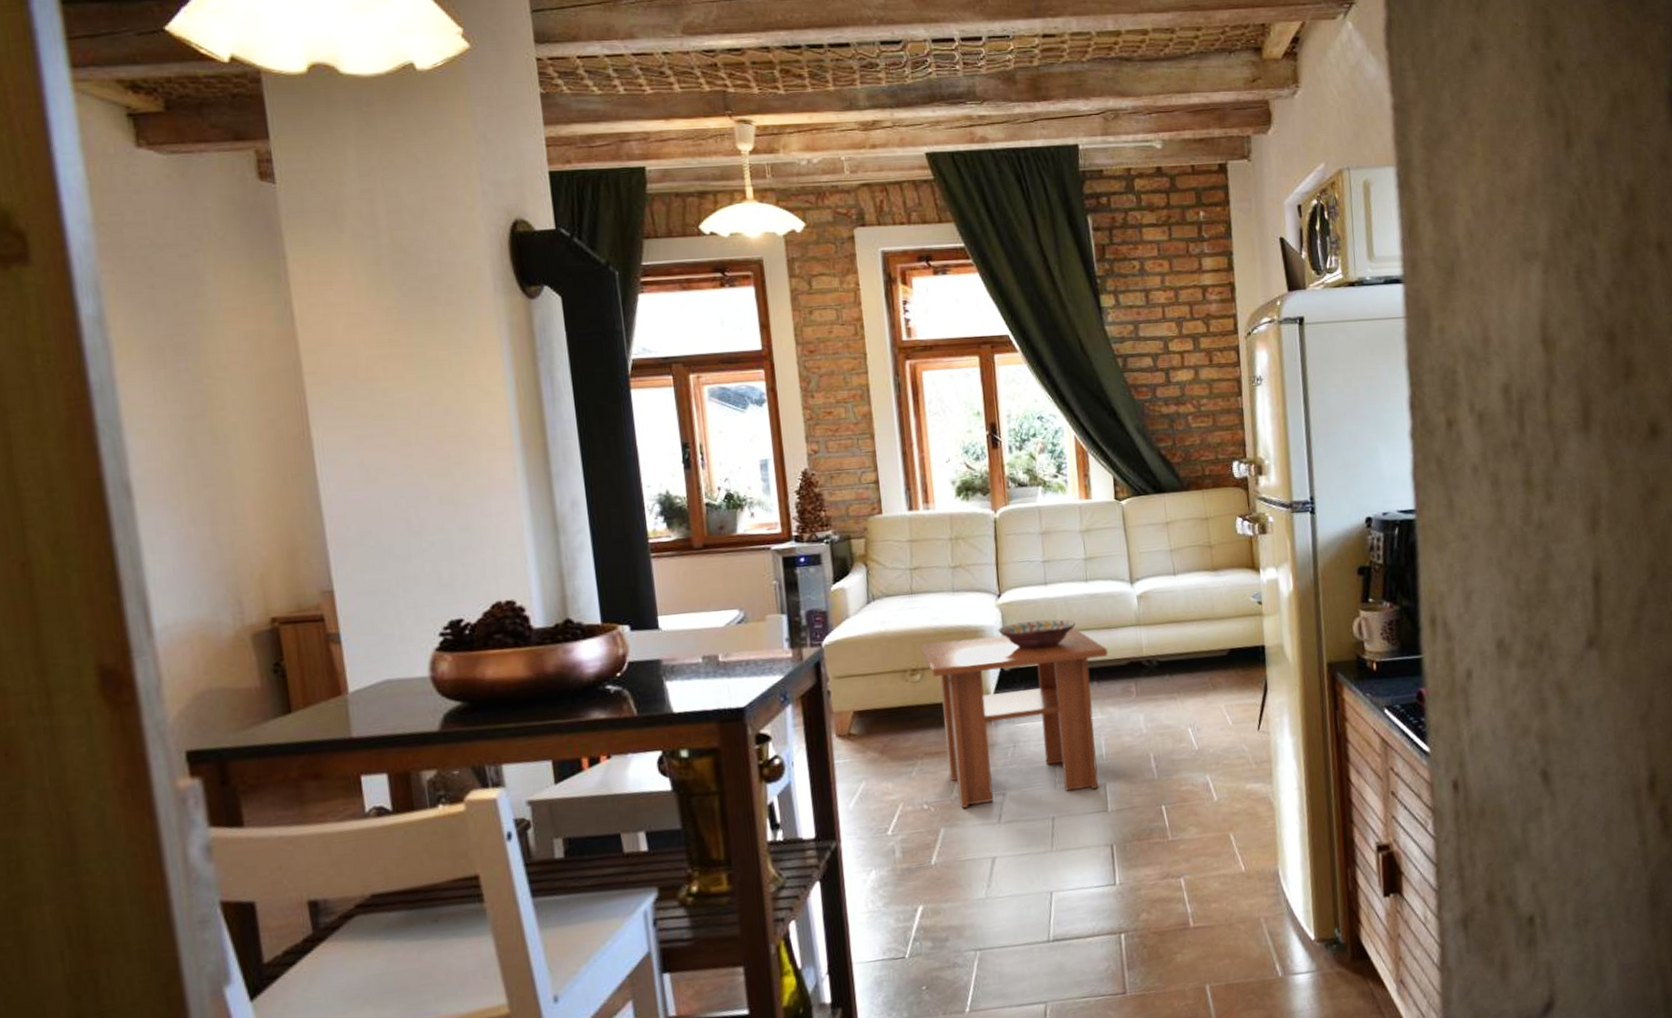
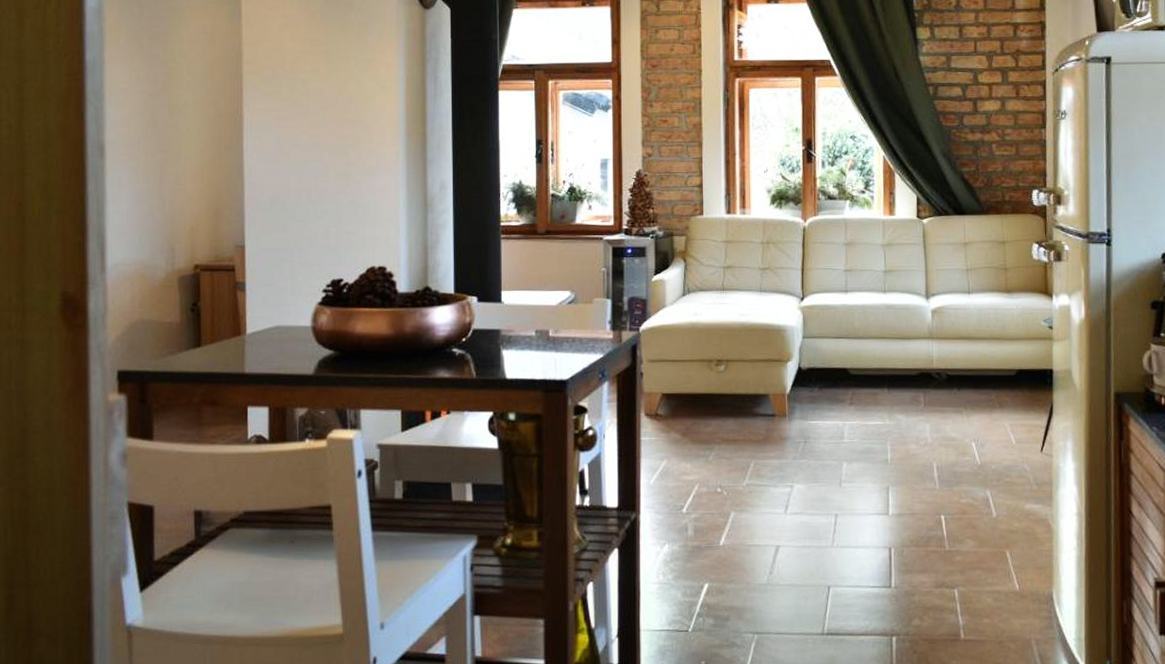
coffee table: present [920,627,1108,808] -> none [727,334,900,495]
decorative bowl: present [998,619,1076,650] -> none [798,325,871,352]

